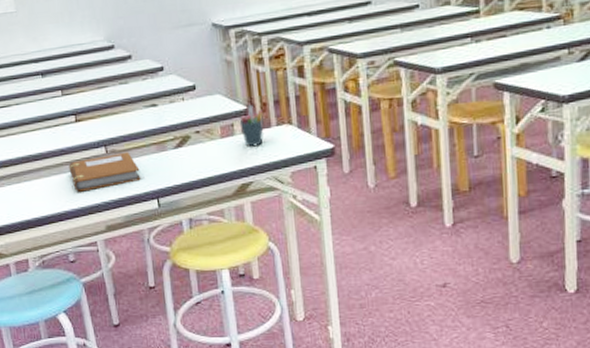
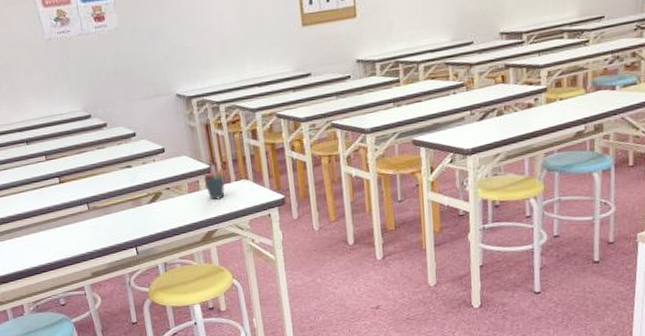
notebook: present [68,151,141,192] -> none [55,207,120,245]

